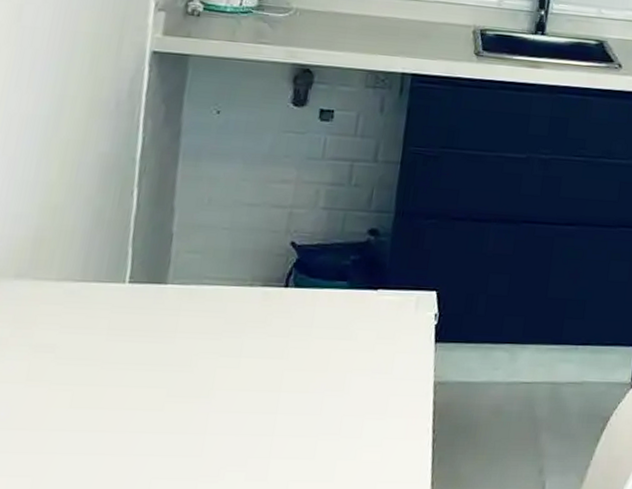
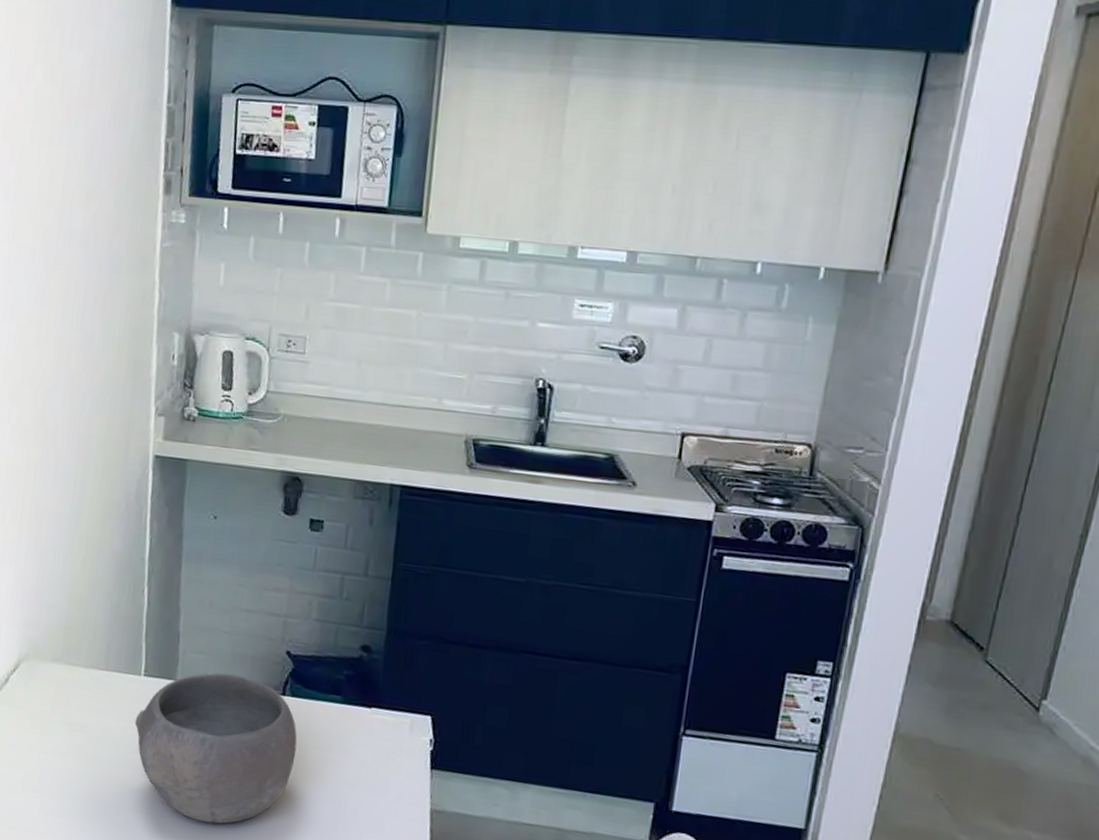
bowl: none [115,271,300,432] -> present [134,673,297,824]

